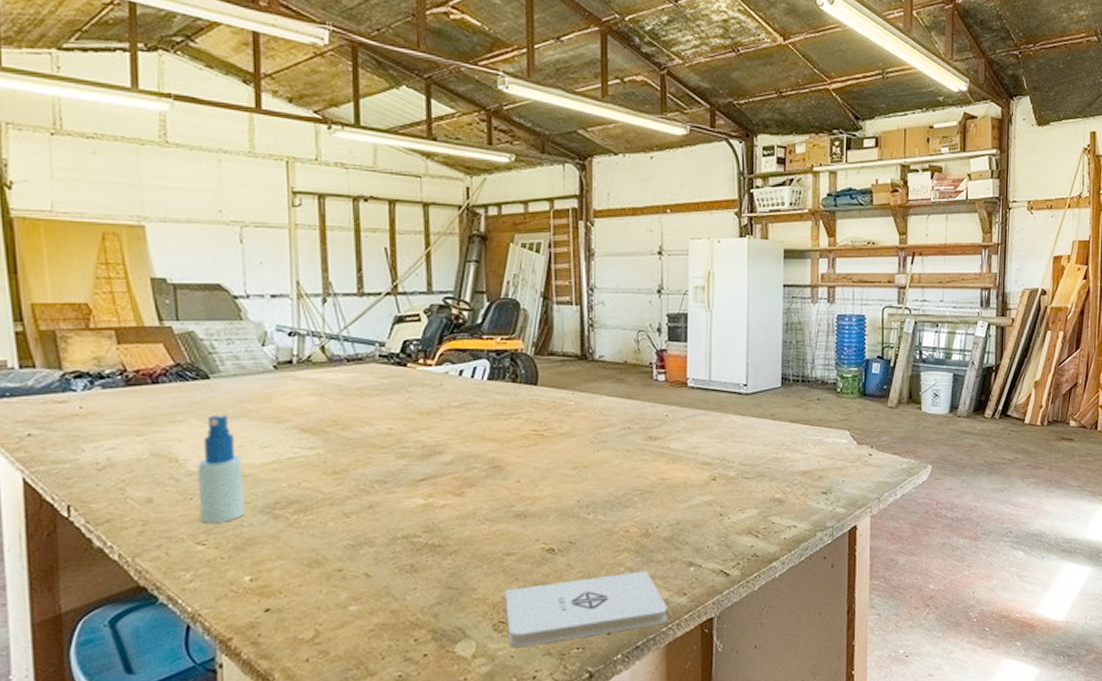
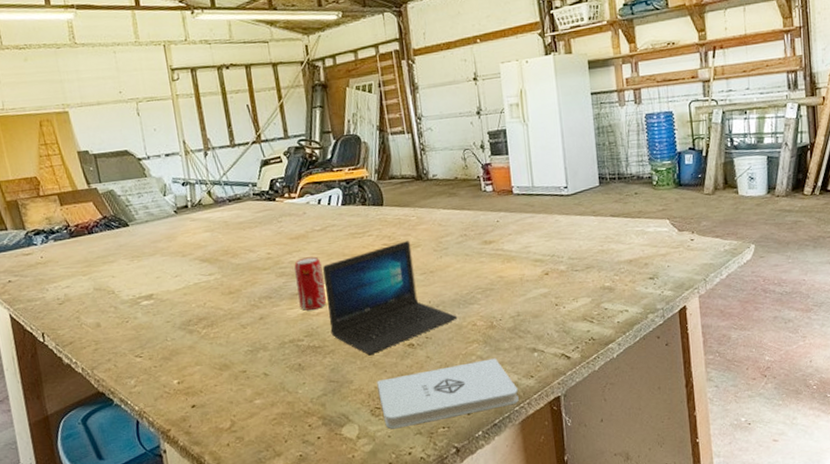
spray bottle: present [198,414,245,523] -> none [129,253,167,340]
beverage can: none [420,437,455,501] -> present [294,256,327,311]
laptop: none [454,429,609,558] -> present [322,241,458,355]

